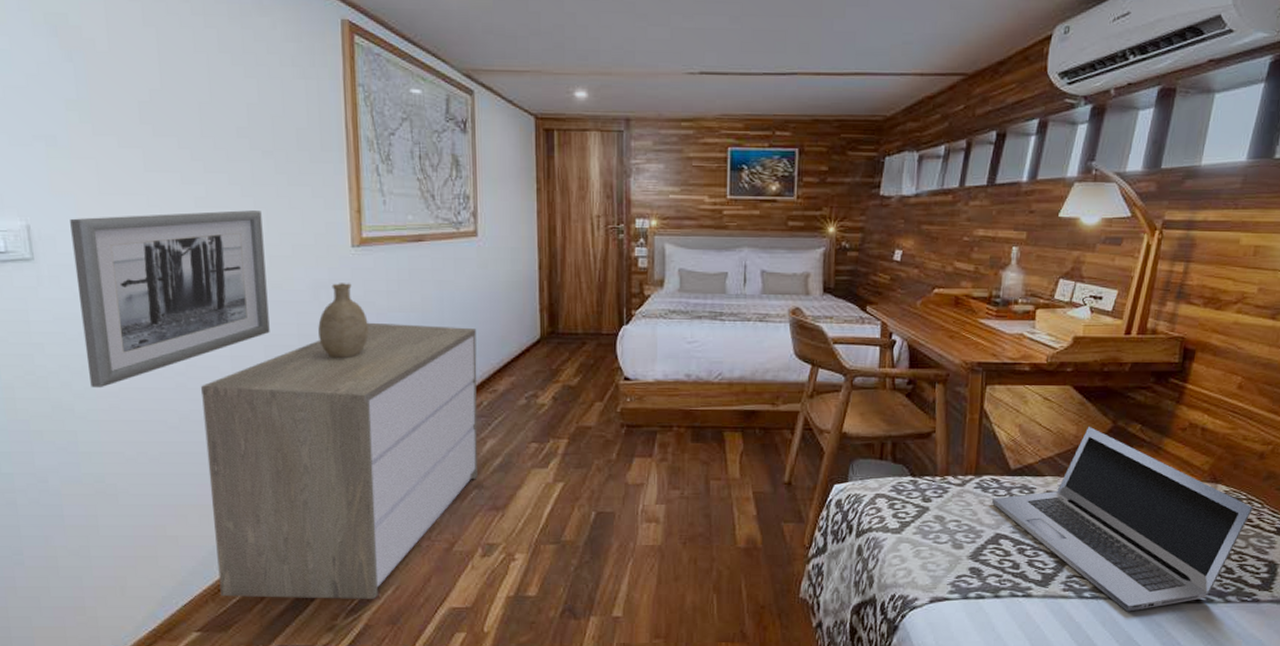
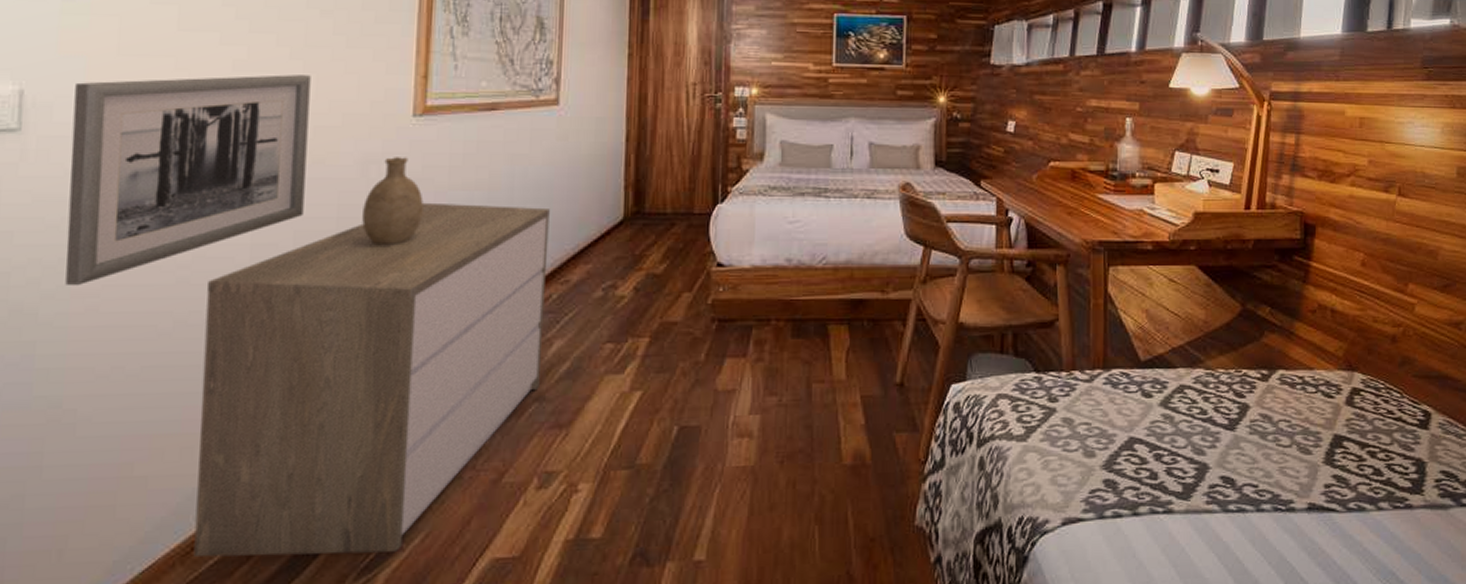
laptop: present [991,427,1253,612] -> none [1122,311,1392,526]

